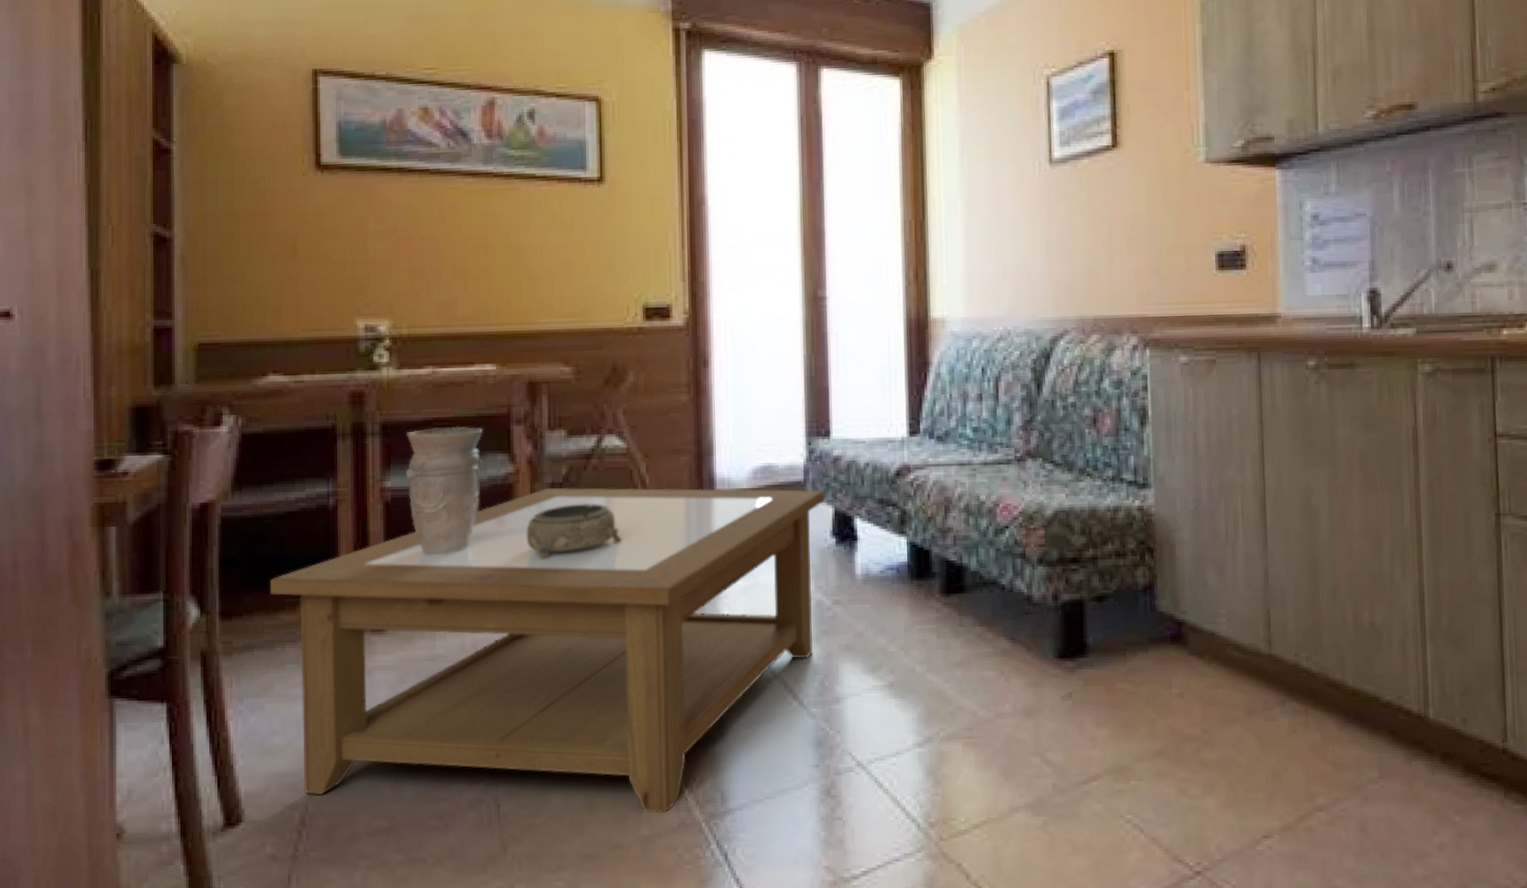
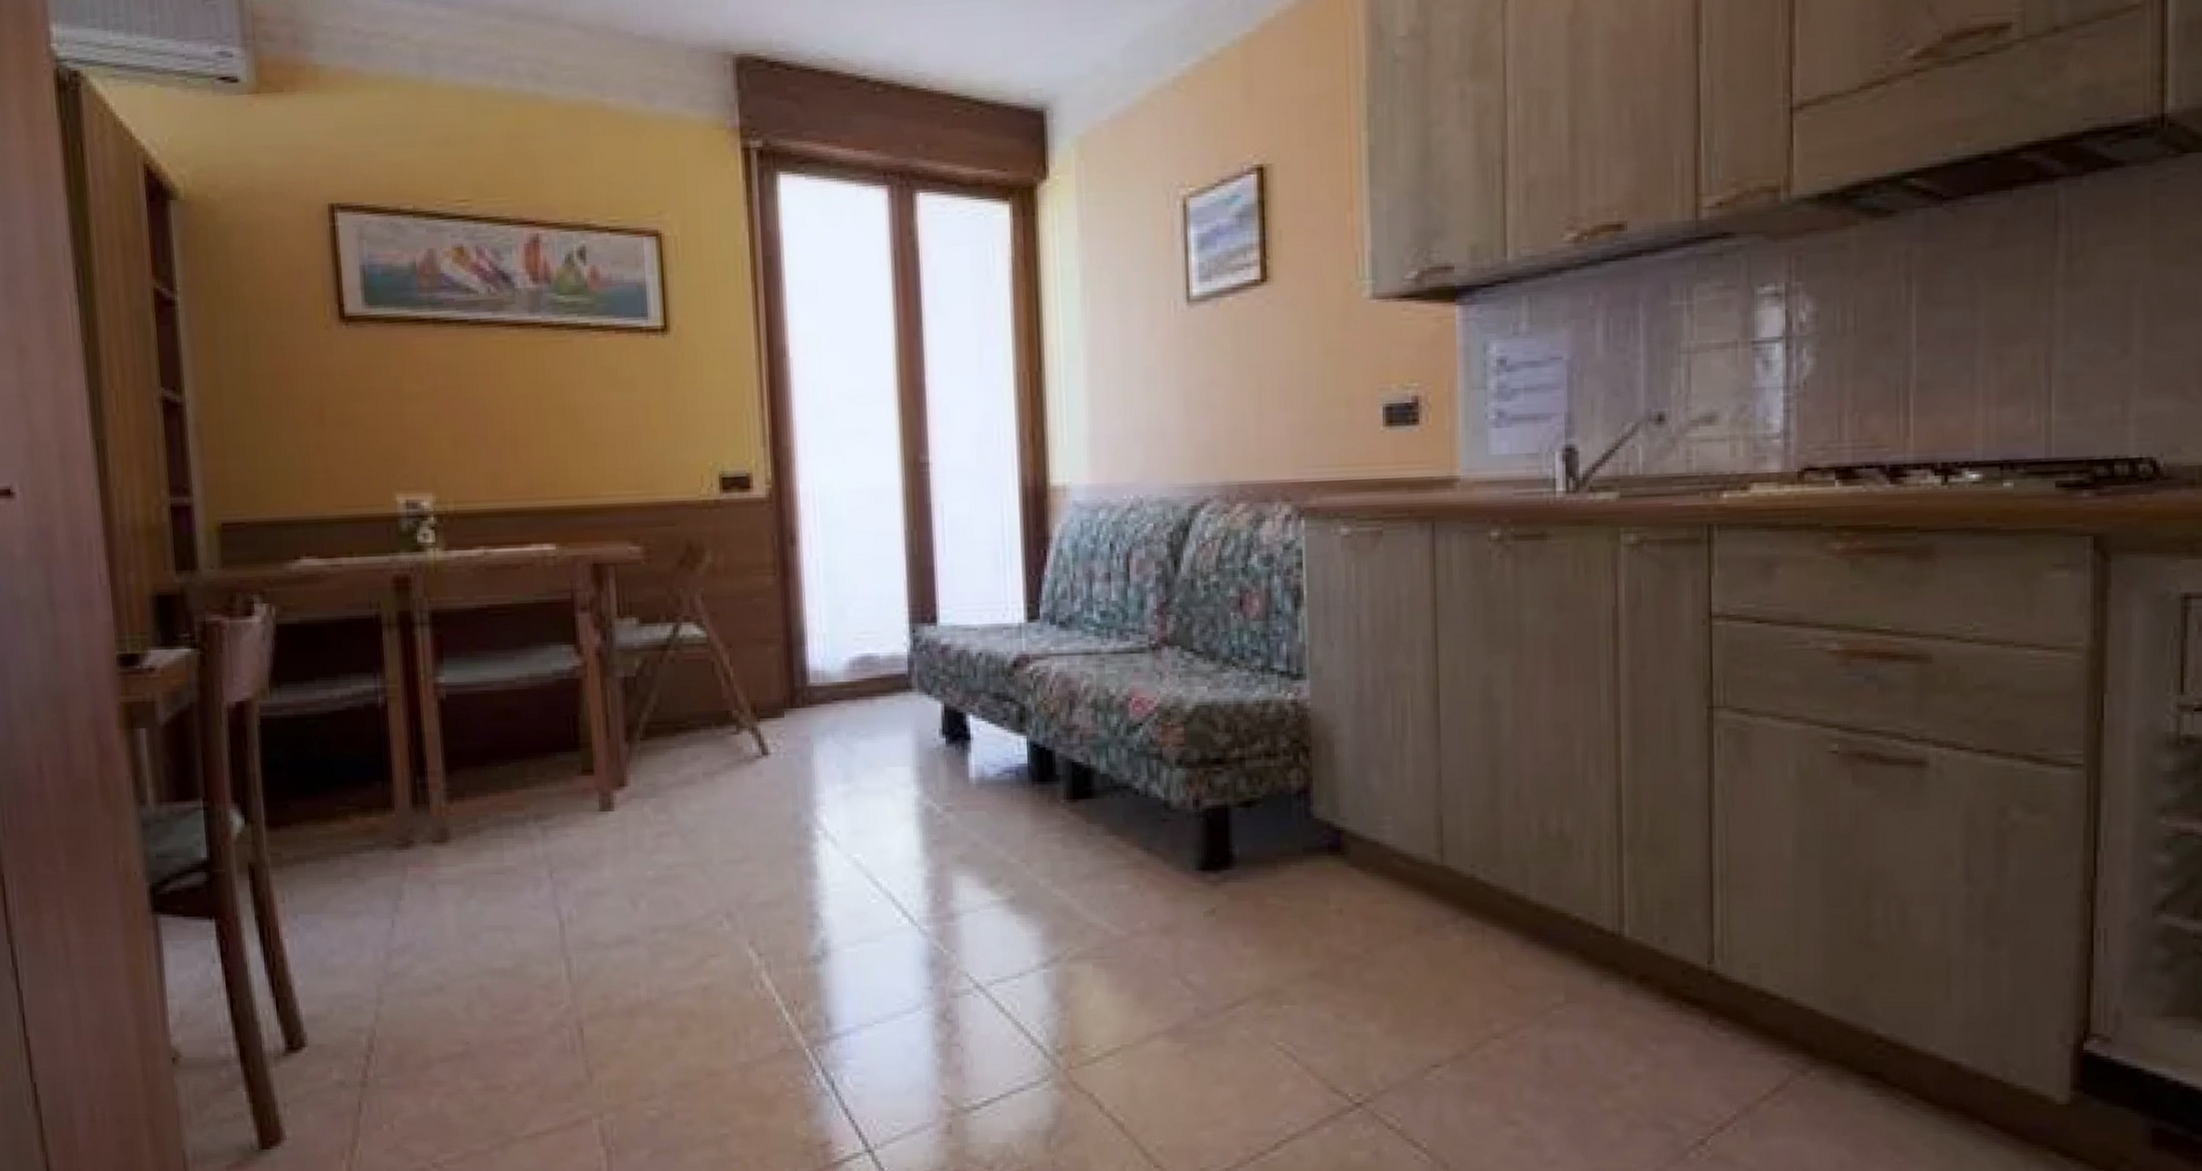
coffee table: present [270,487,825,813] -> none [319,682,933,1038]
vase: present [405,426,482,555] -> none [459,614,545,758]
decorative bowl: present [526,504,622,560] -> none [598,700,705,763]

